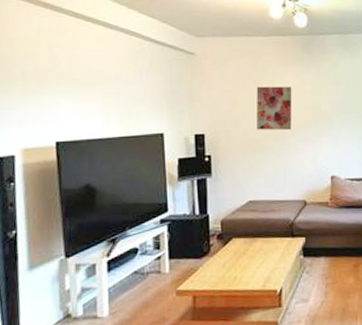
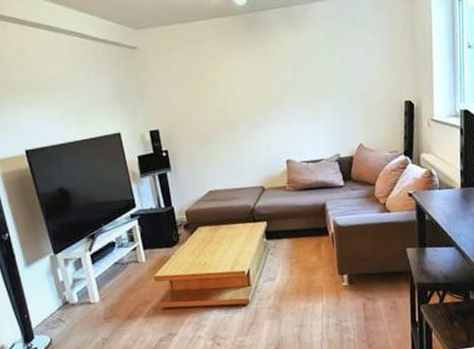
wall art: present [256,86,292,130] -> none [202,72,243,121]

